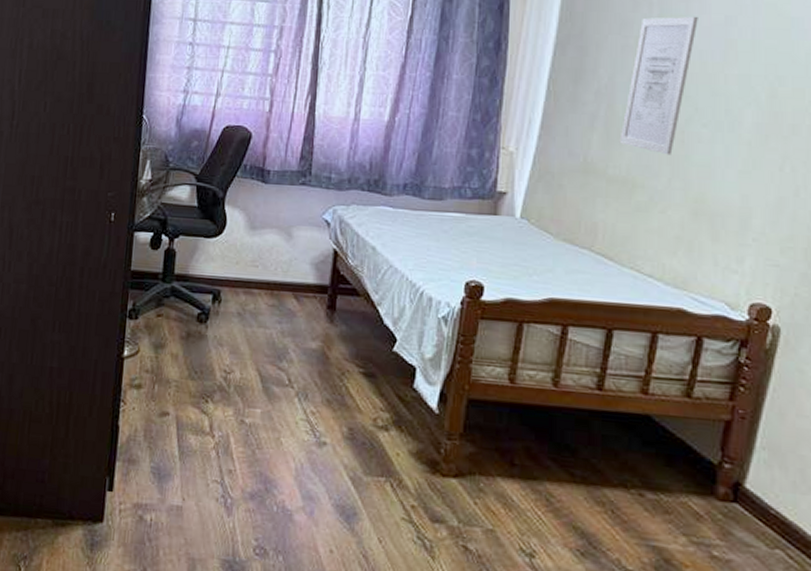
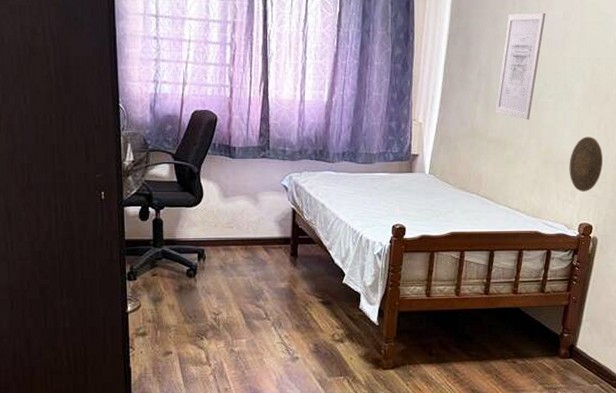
decorative plate: none [733,181,788,259] -> present [569,136,602,192]

